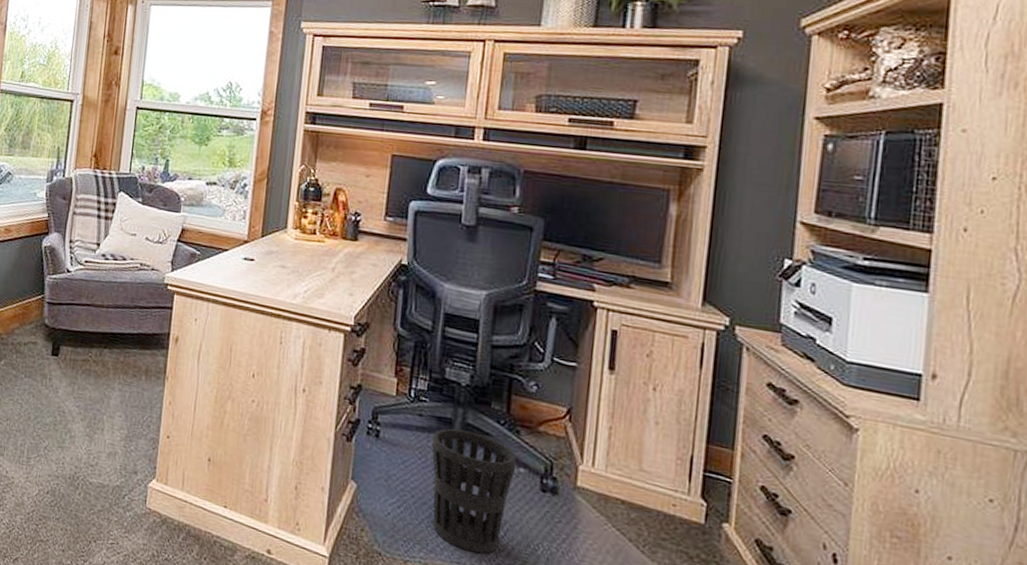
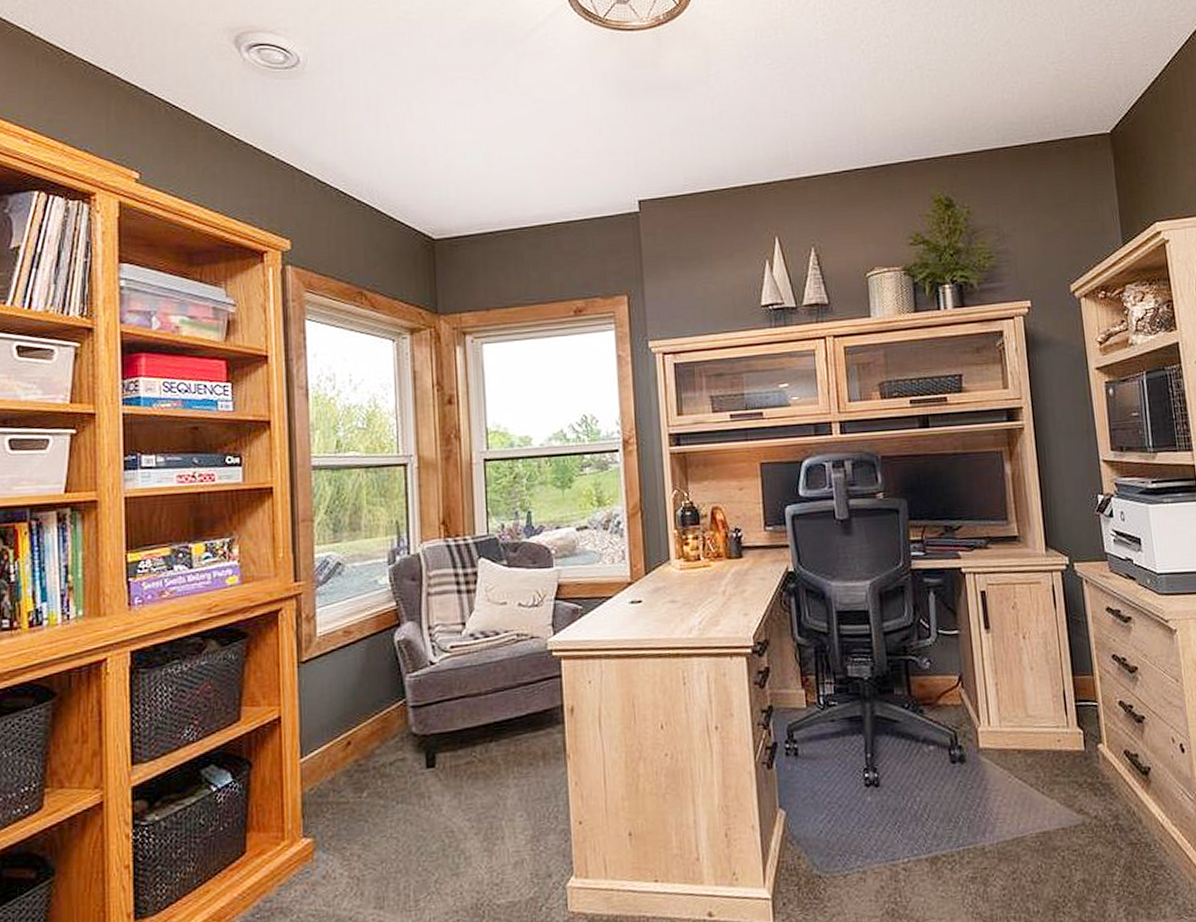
wastebasket: present [432,428,517,554] -> none [848,723,926,845]

